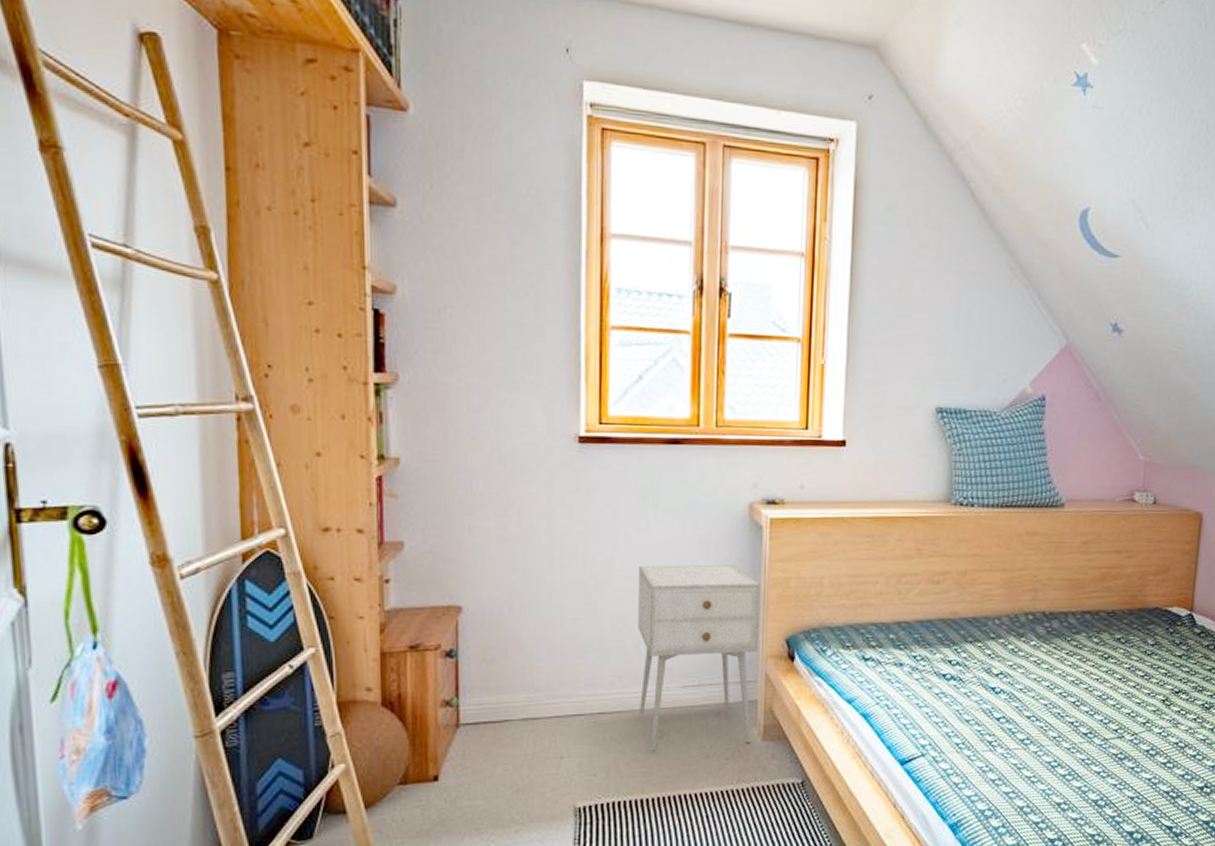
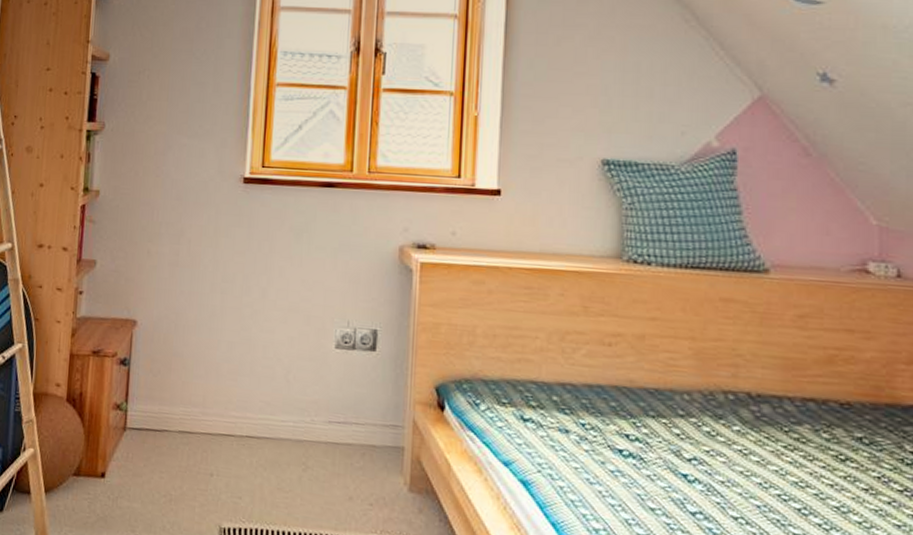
nightstand: present [638,564,761,751] -> none [286,298,410,491]

